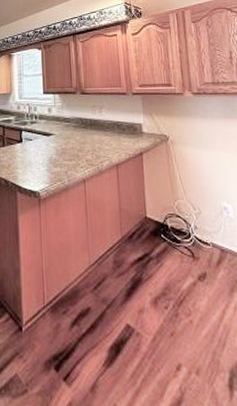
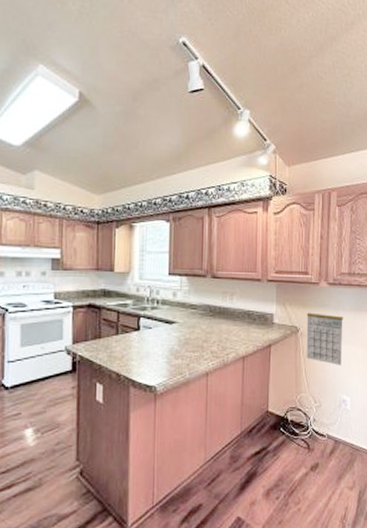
calendar: none [174,121,218,173] -> present [306,312,343,366]

